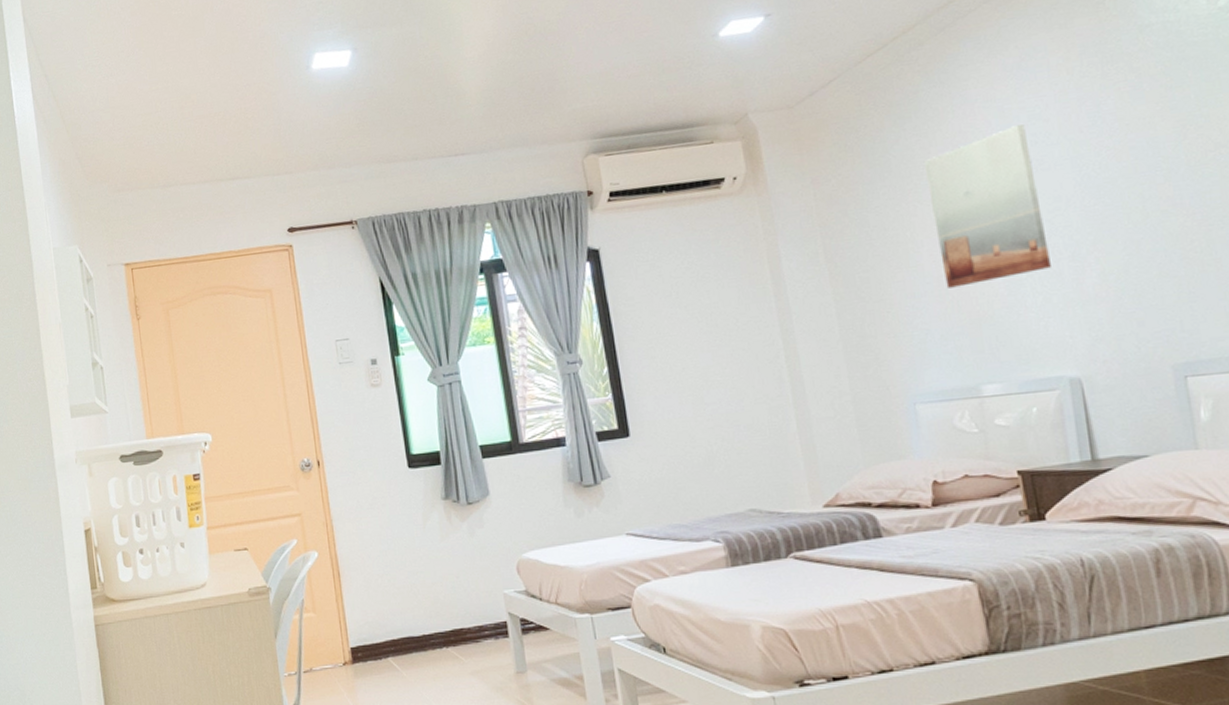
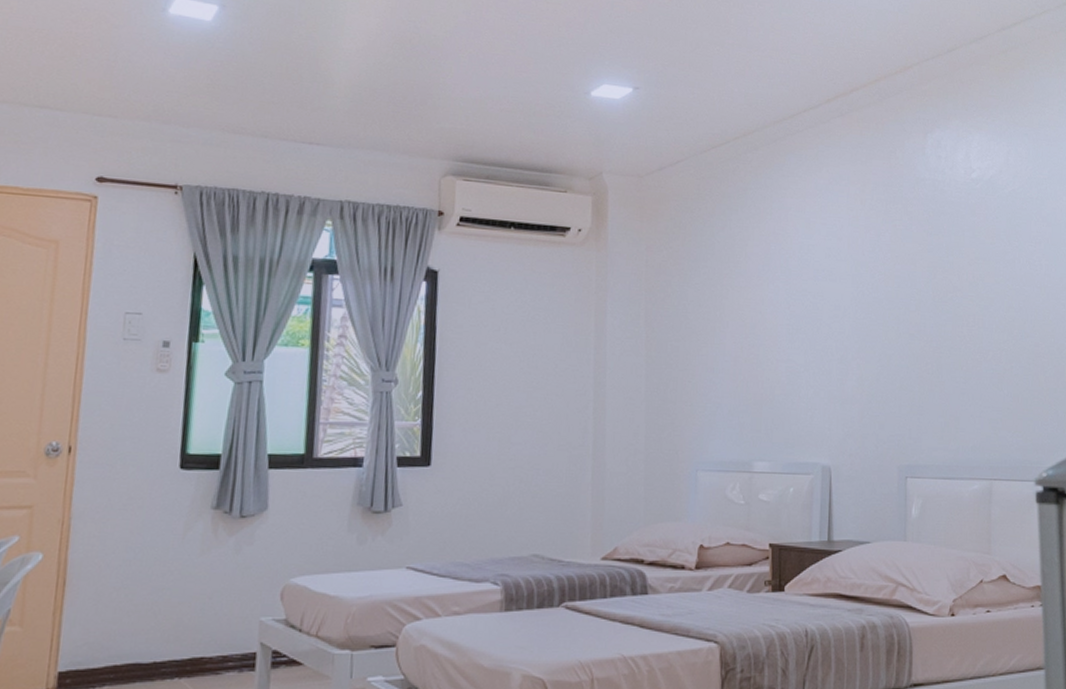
wall art: present [923,124,1051,288] -> none [740,237,825,370]

